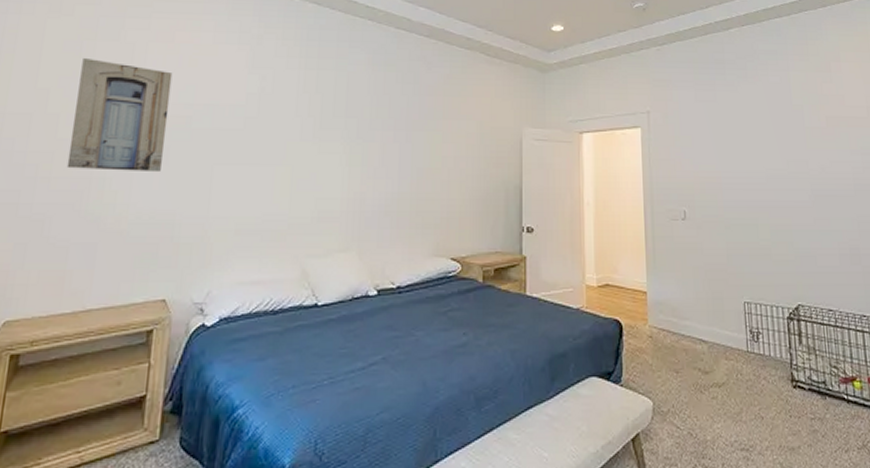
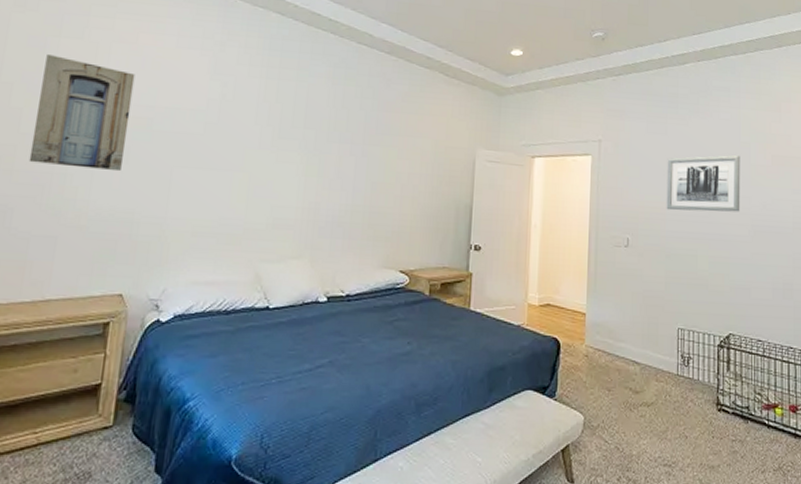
wall art: none [718,118,799,179] -> present [666,155,741,212]

